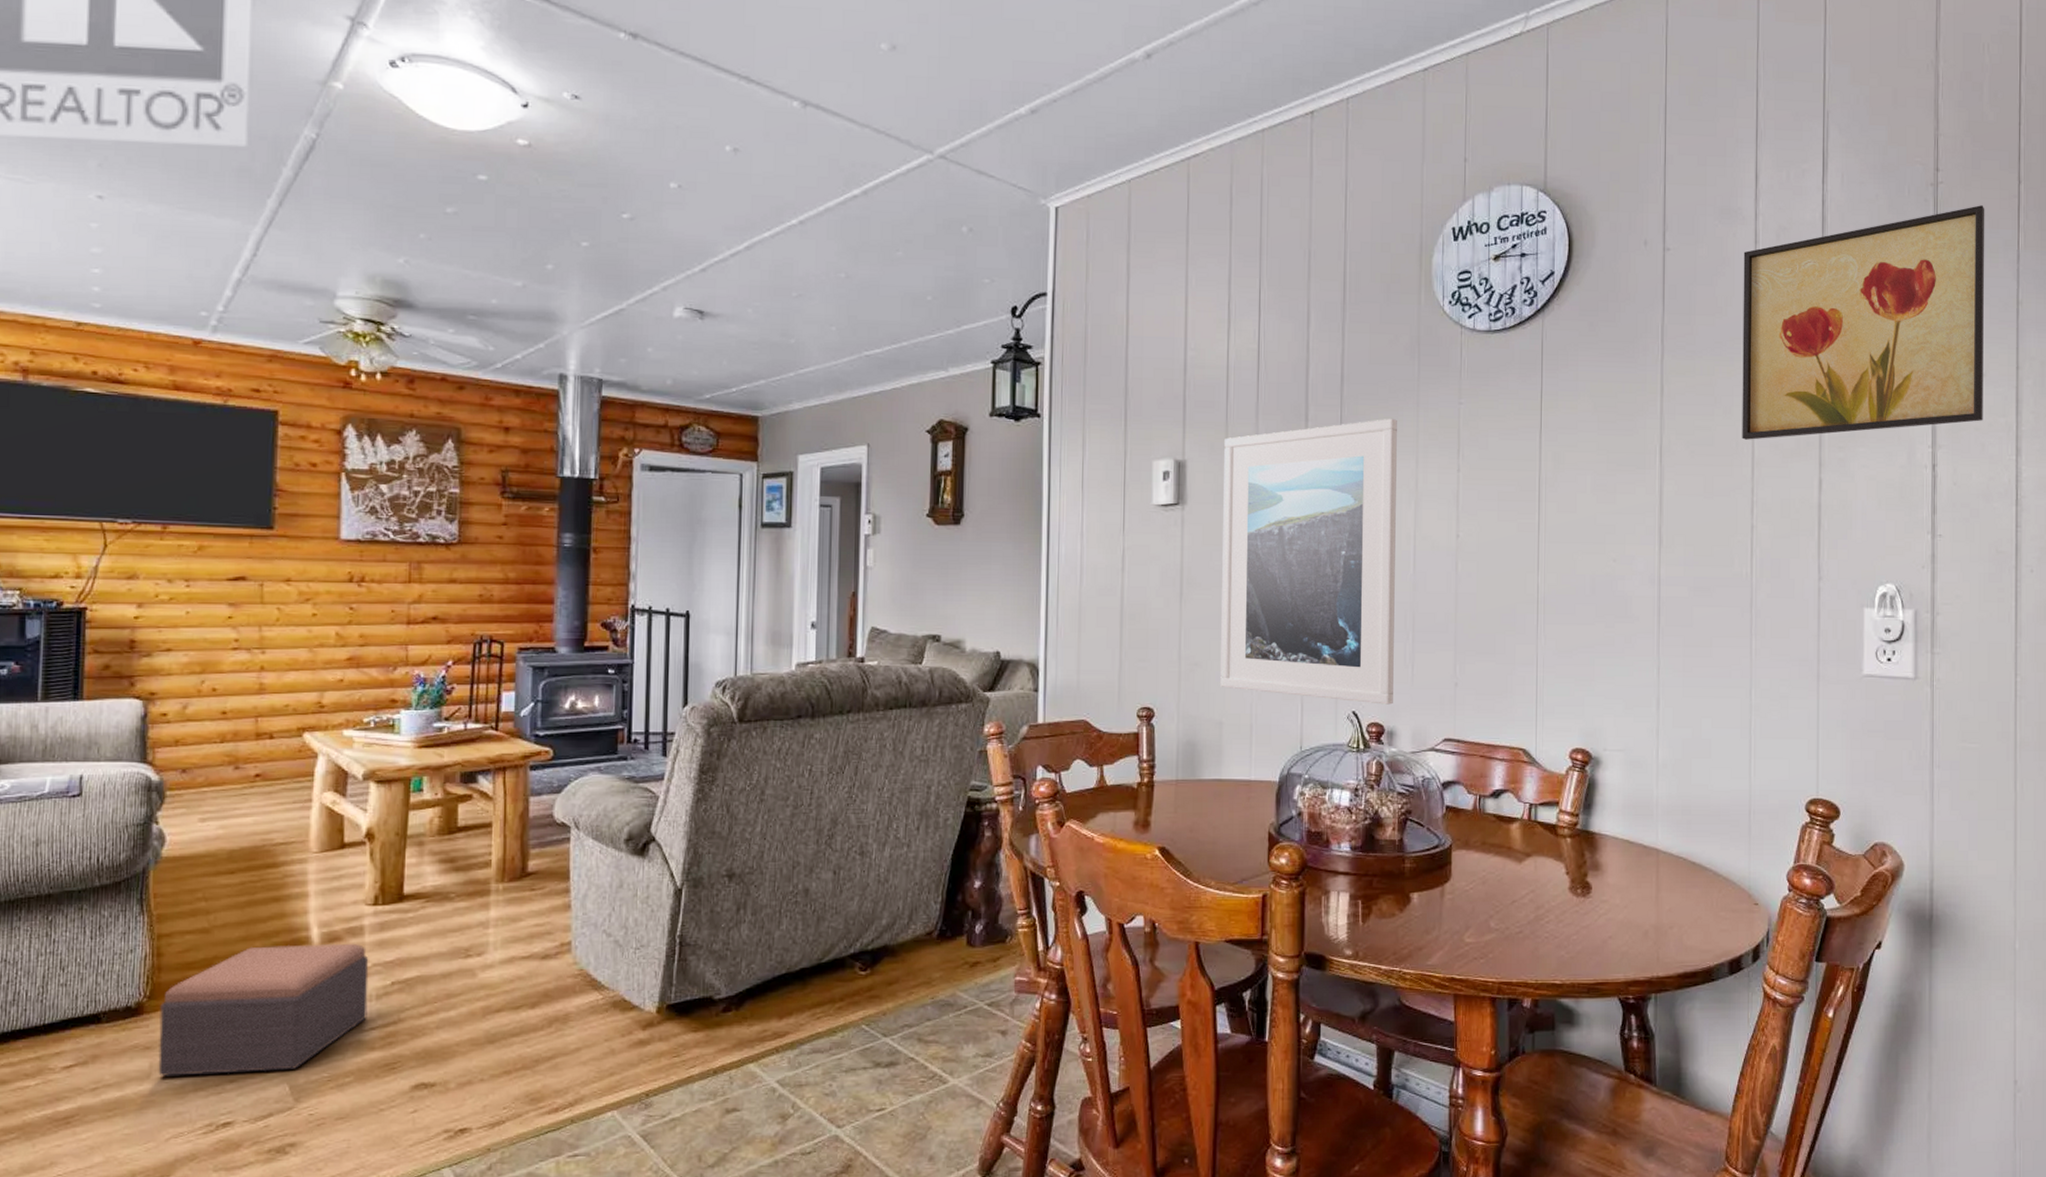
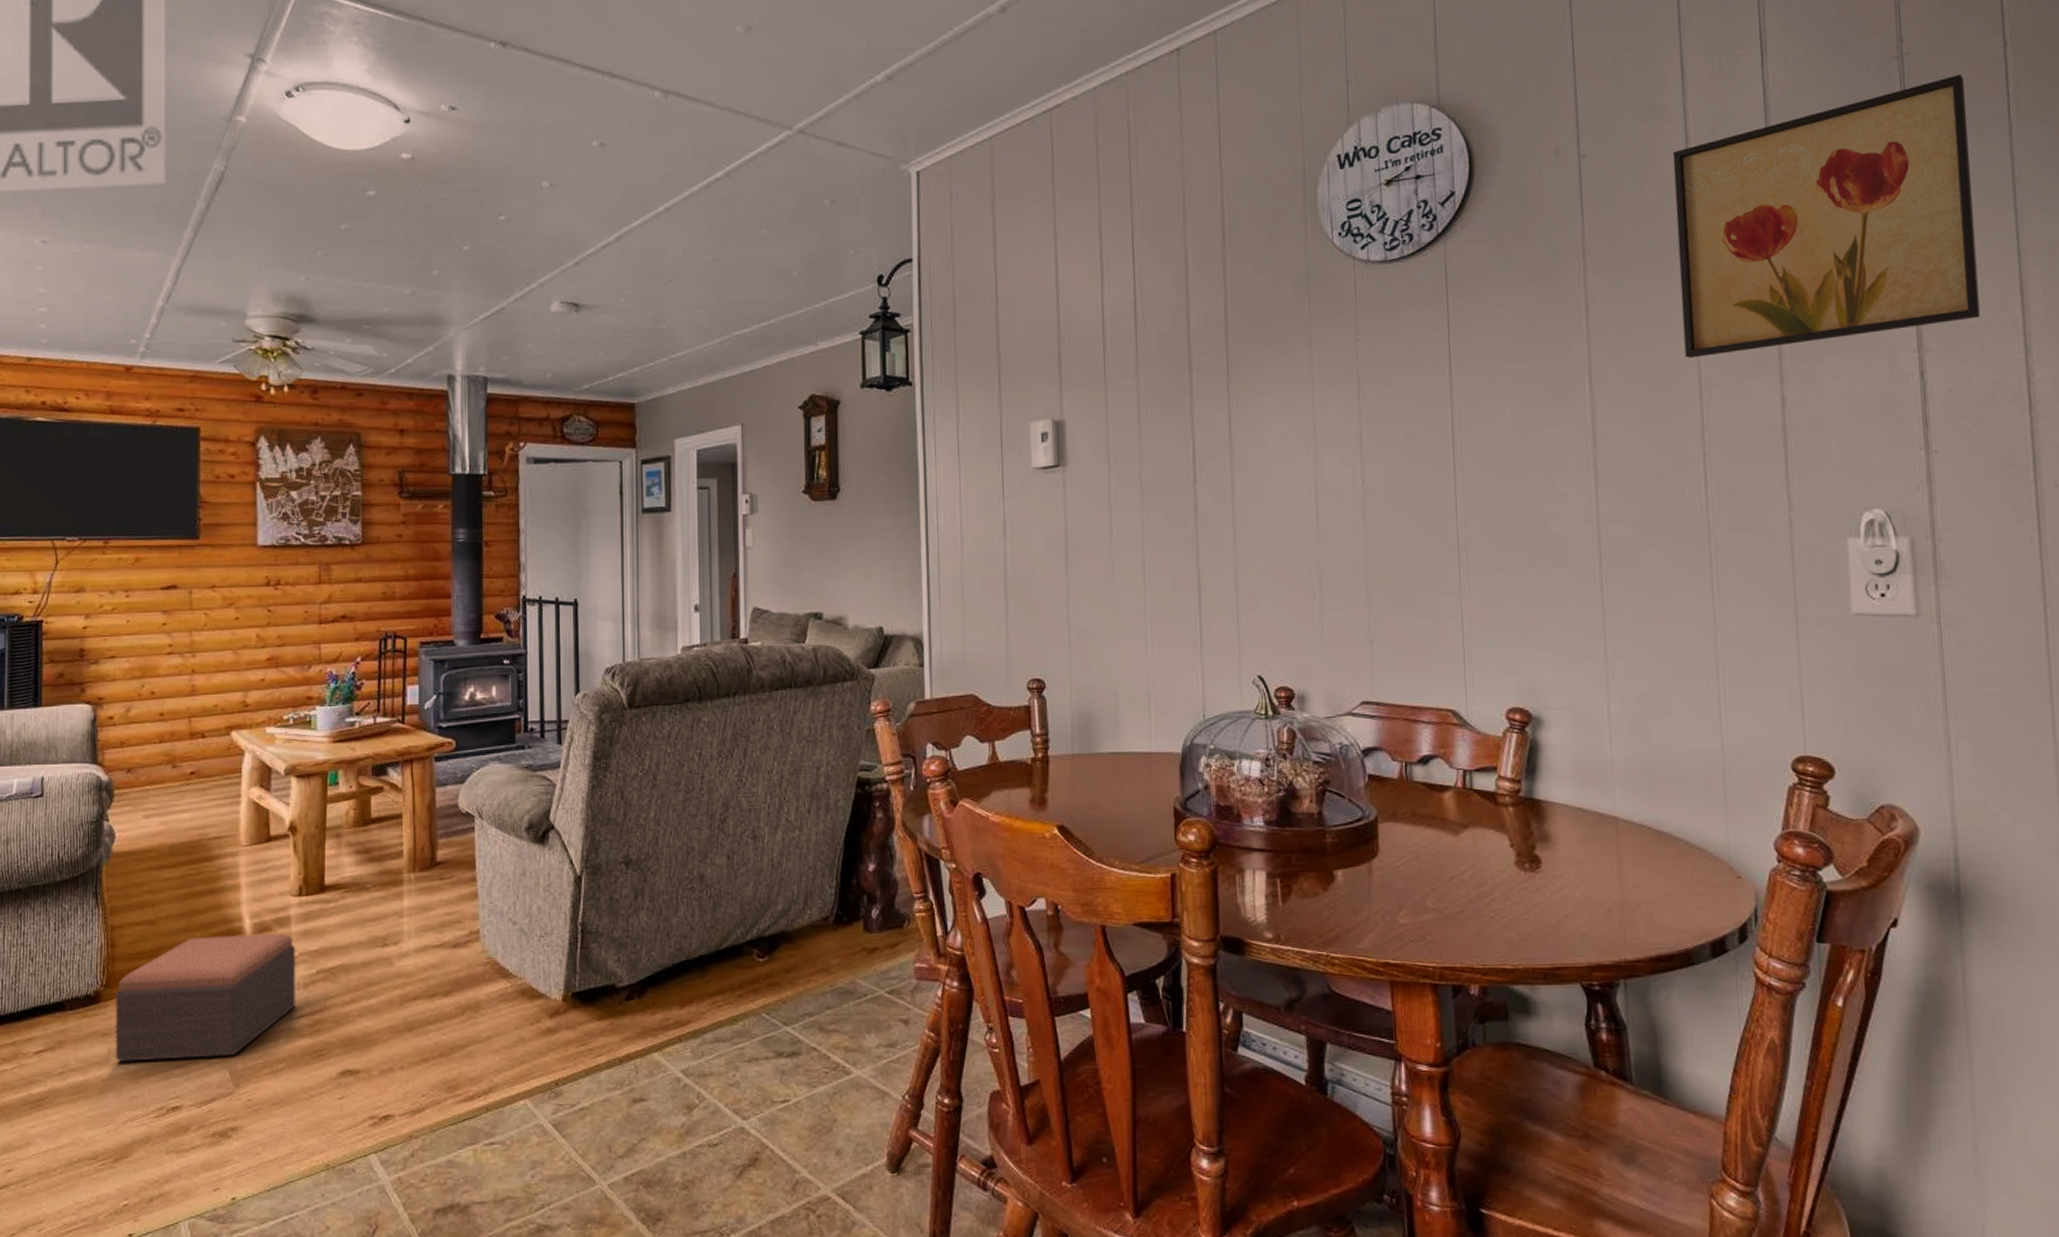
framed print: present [1220,418,1397,705] -> none [1104,361,1302,667]

